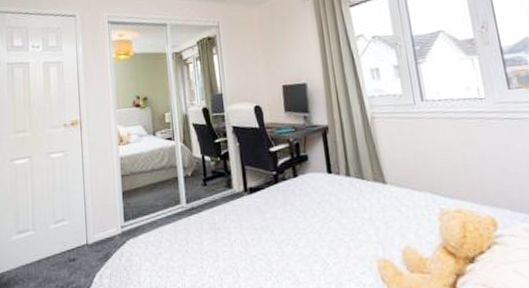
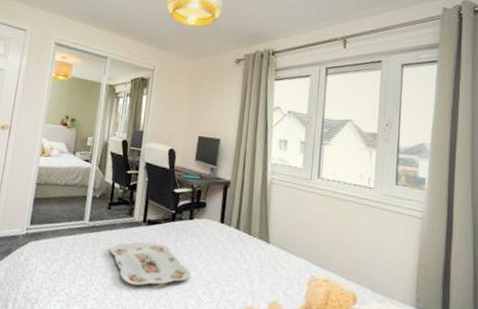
serving tray: none [215,210,309,263] -> present [110,241,190,286]

